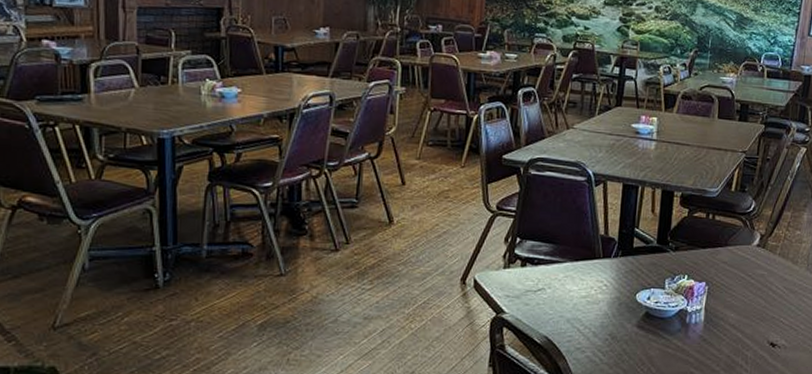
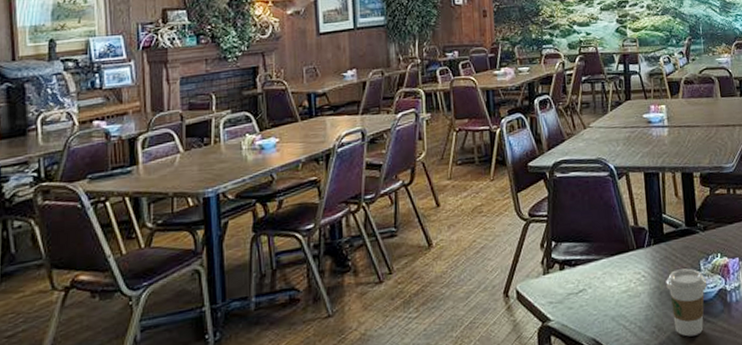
coffee cup: none [627,284,669,349] -> present [666,268,707,337]

